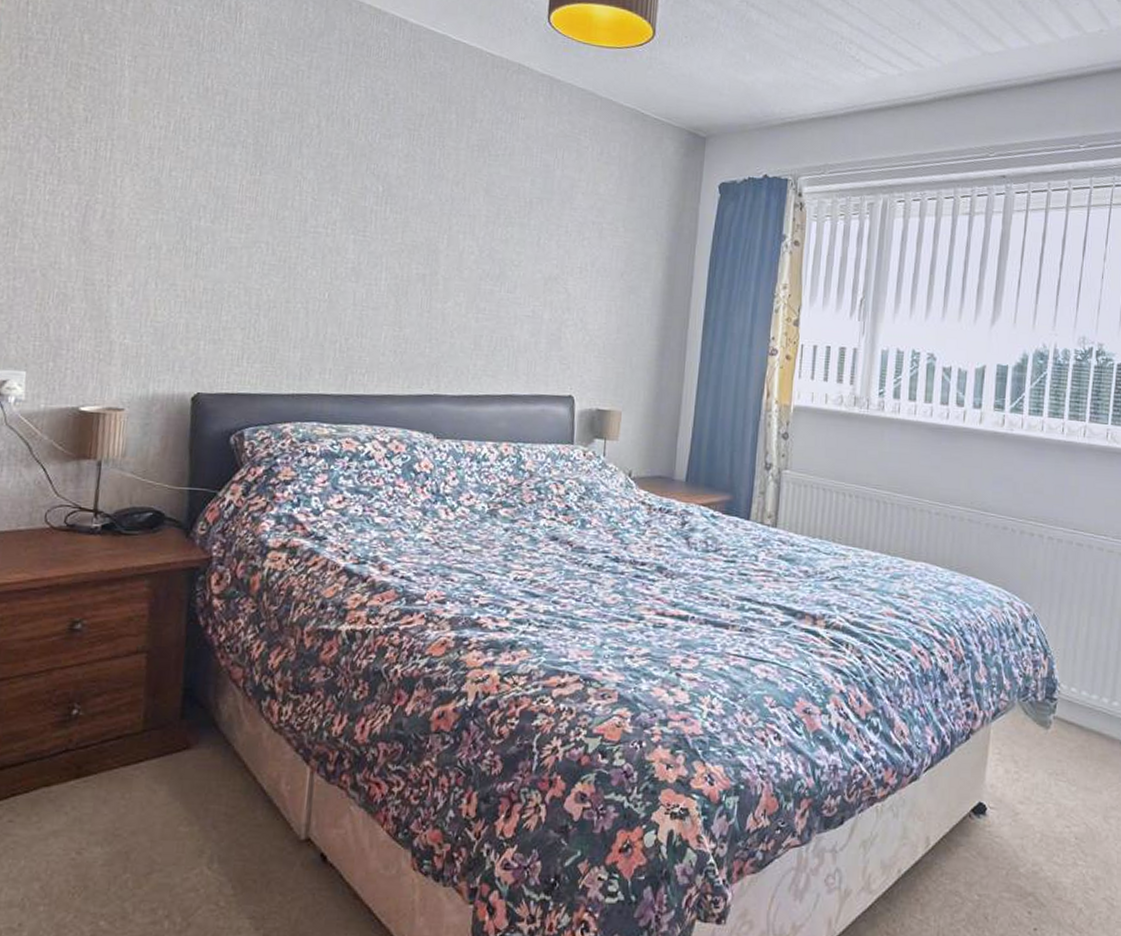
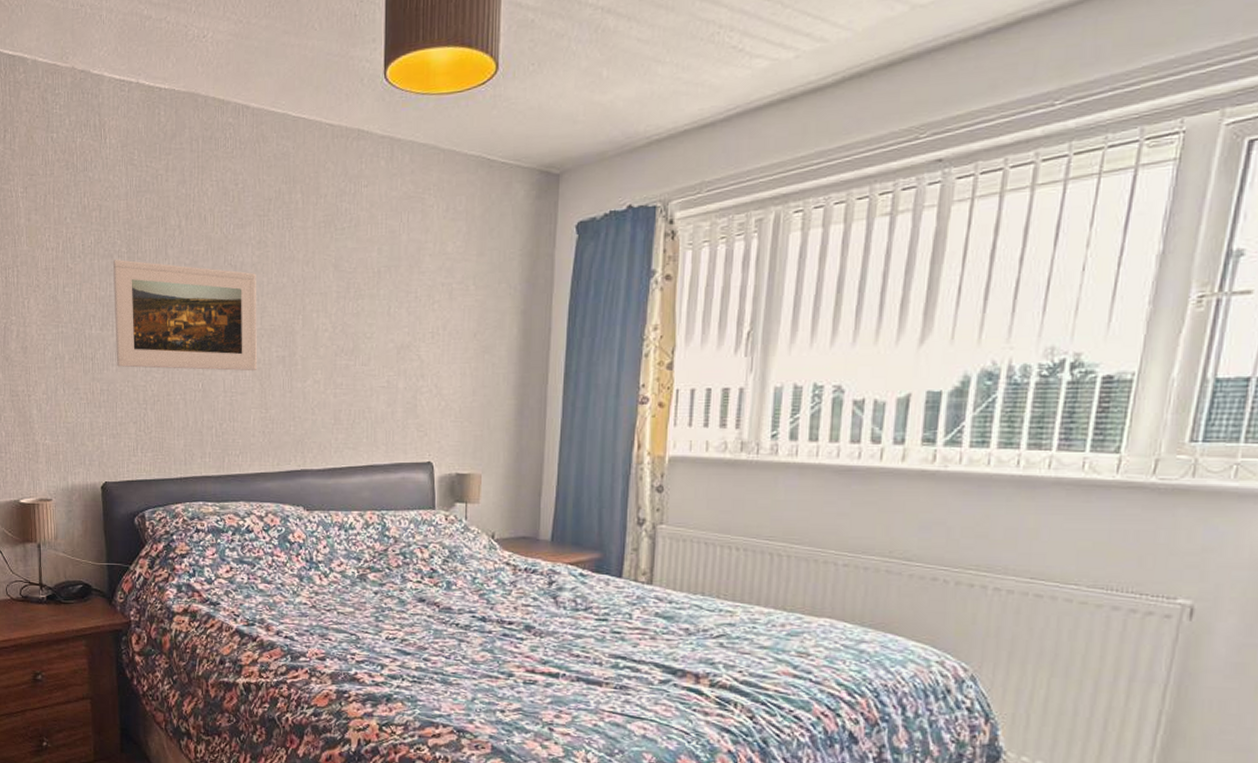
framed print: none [227,150,401,287] -> present [112,259,257,372]

